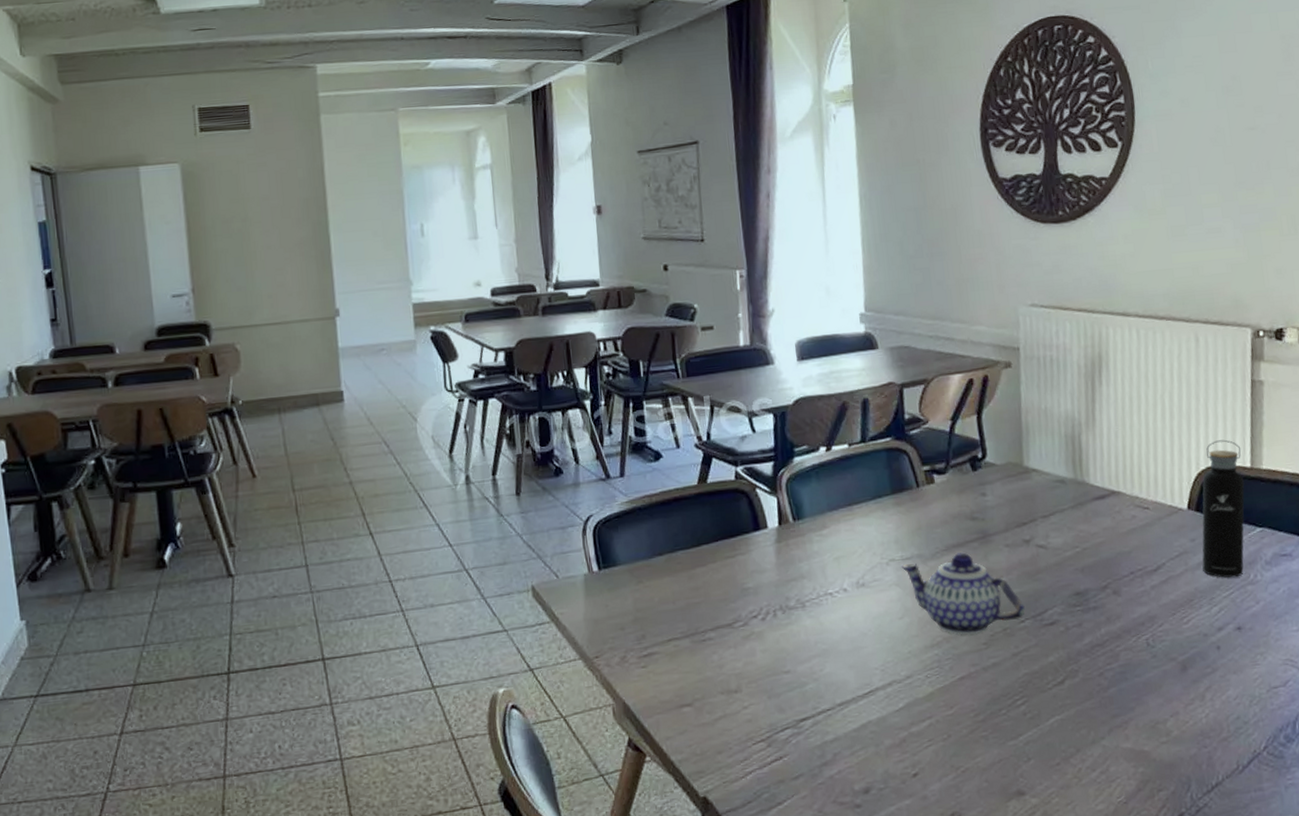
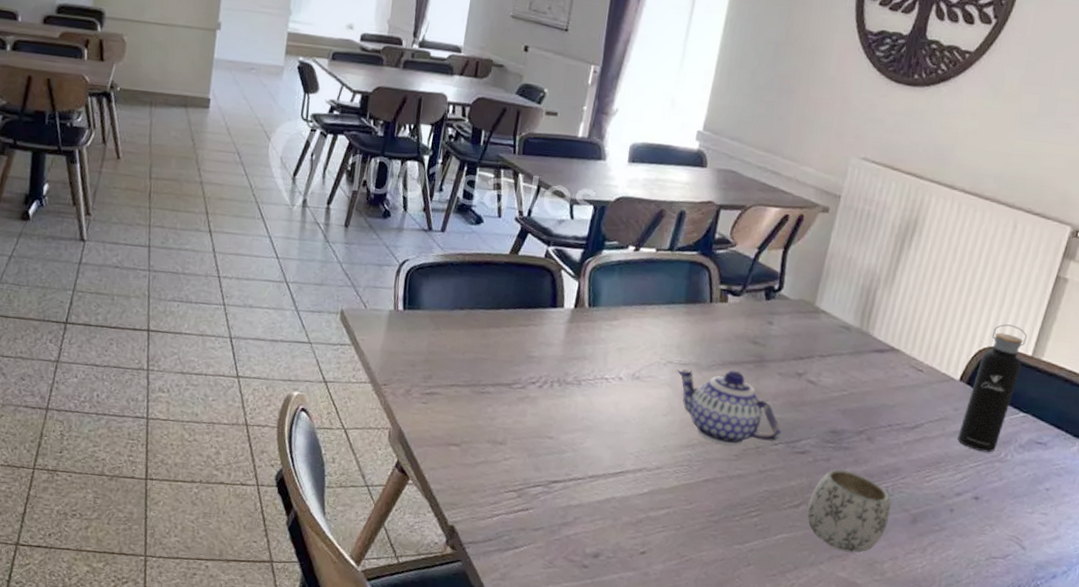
mug: none [1072,631,1159,720] -> present [807,469,891,554]

